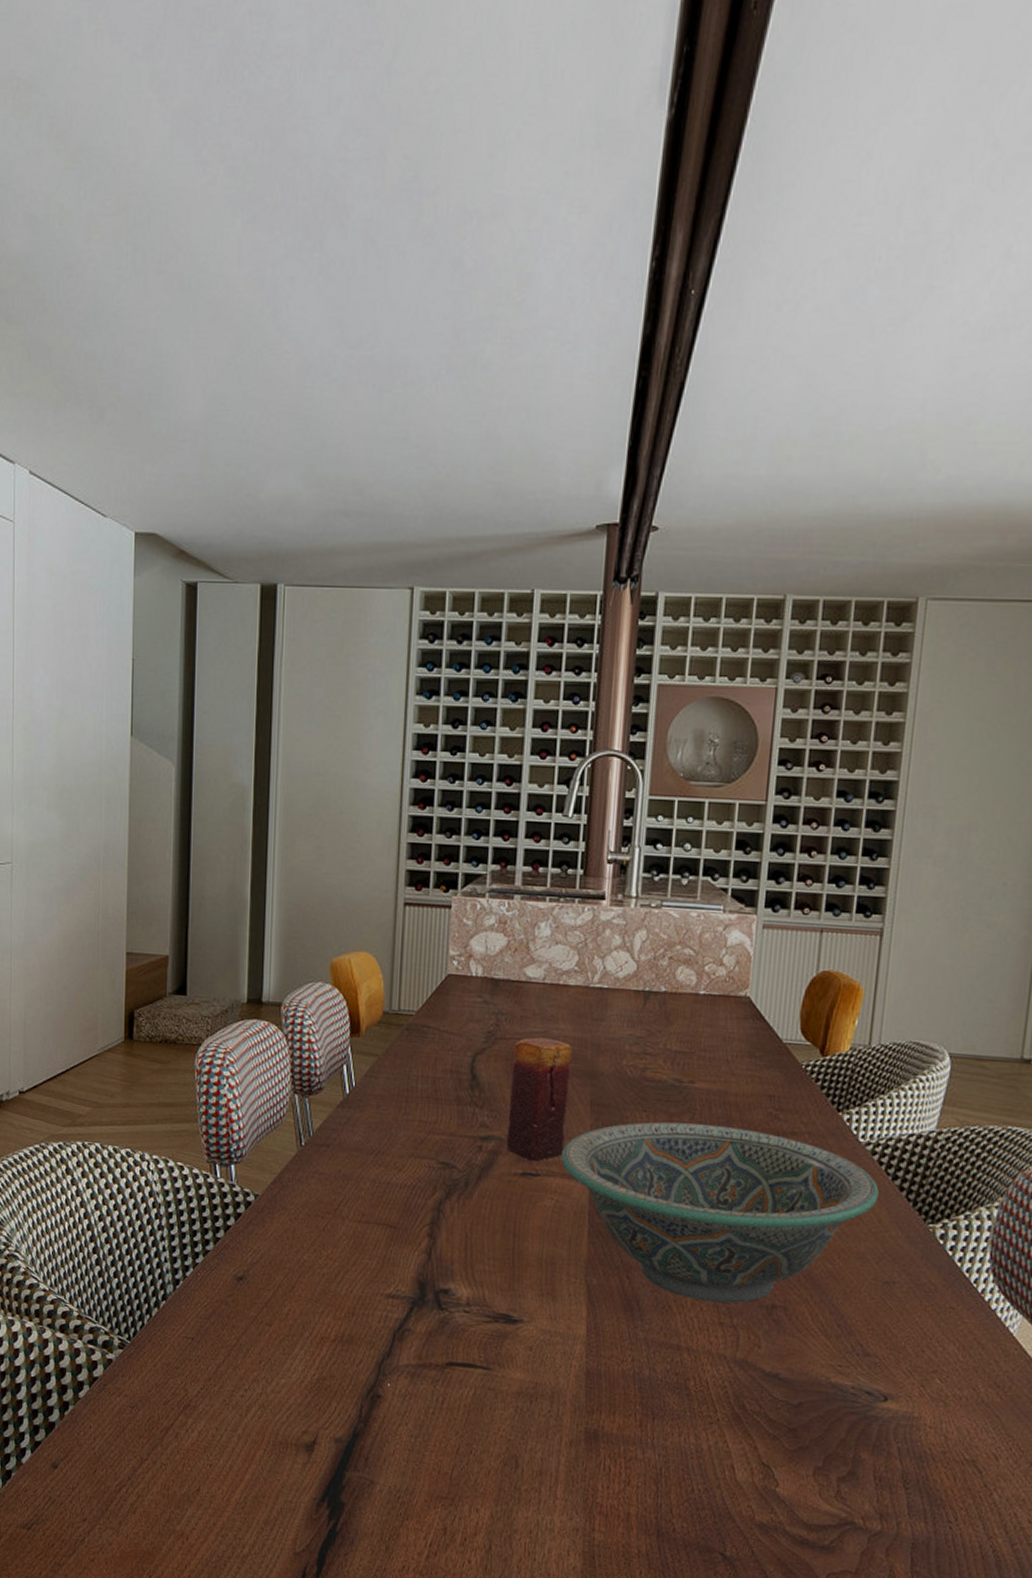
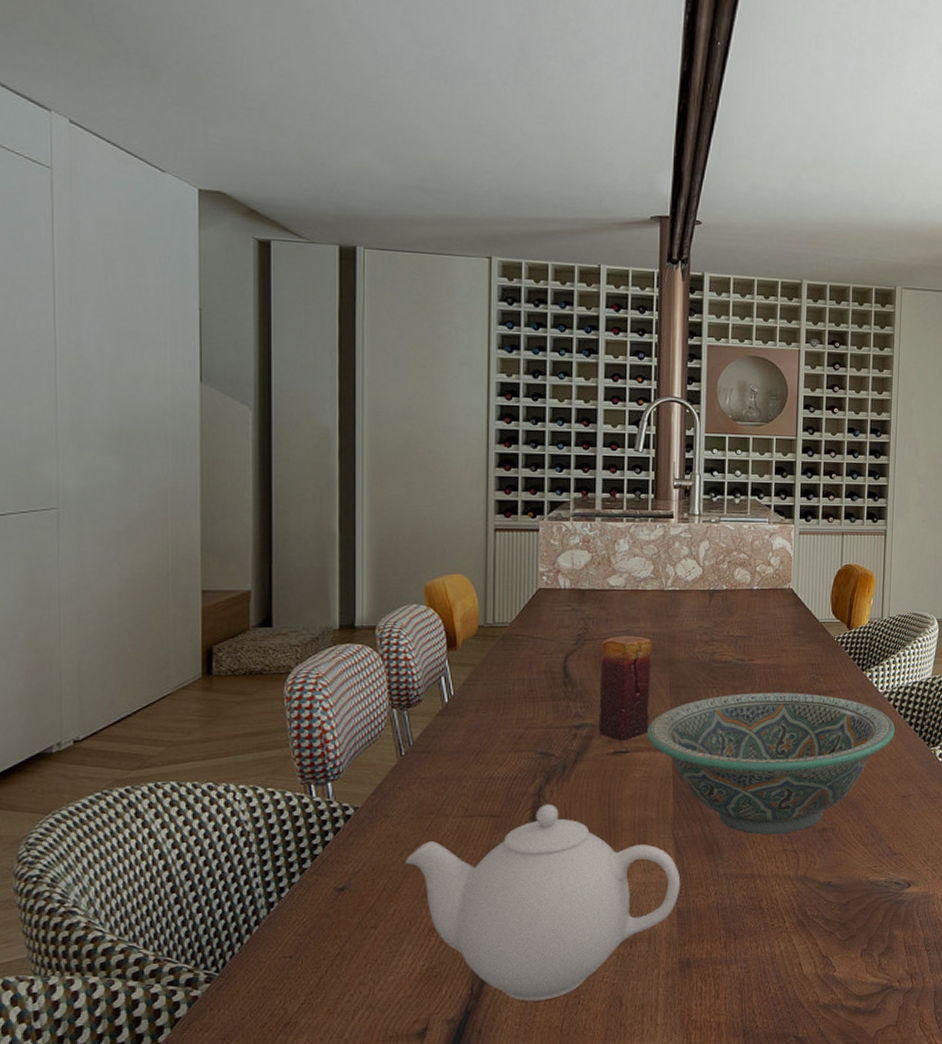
teapot: none [301,1221,592,1441] -> present [406,804,681,1001]

